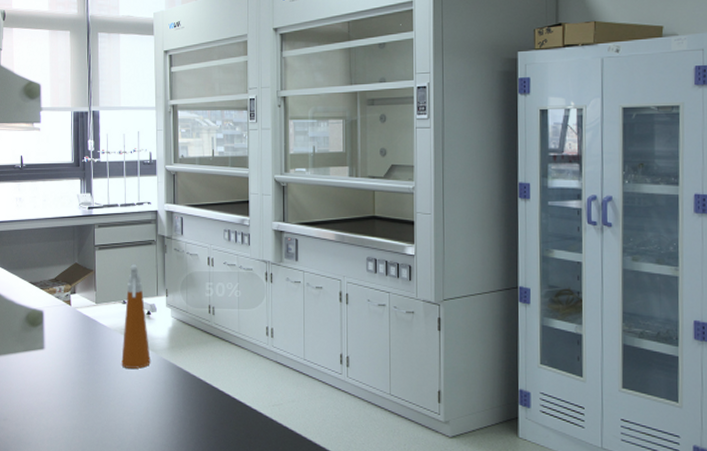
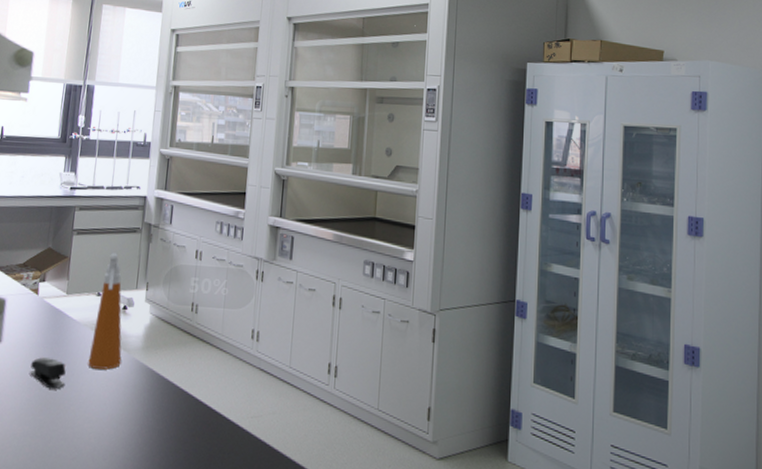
stapler: none [72,360,104,388] -> present [30,357,66,390]

